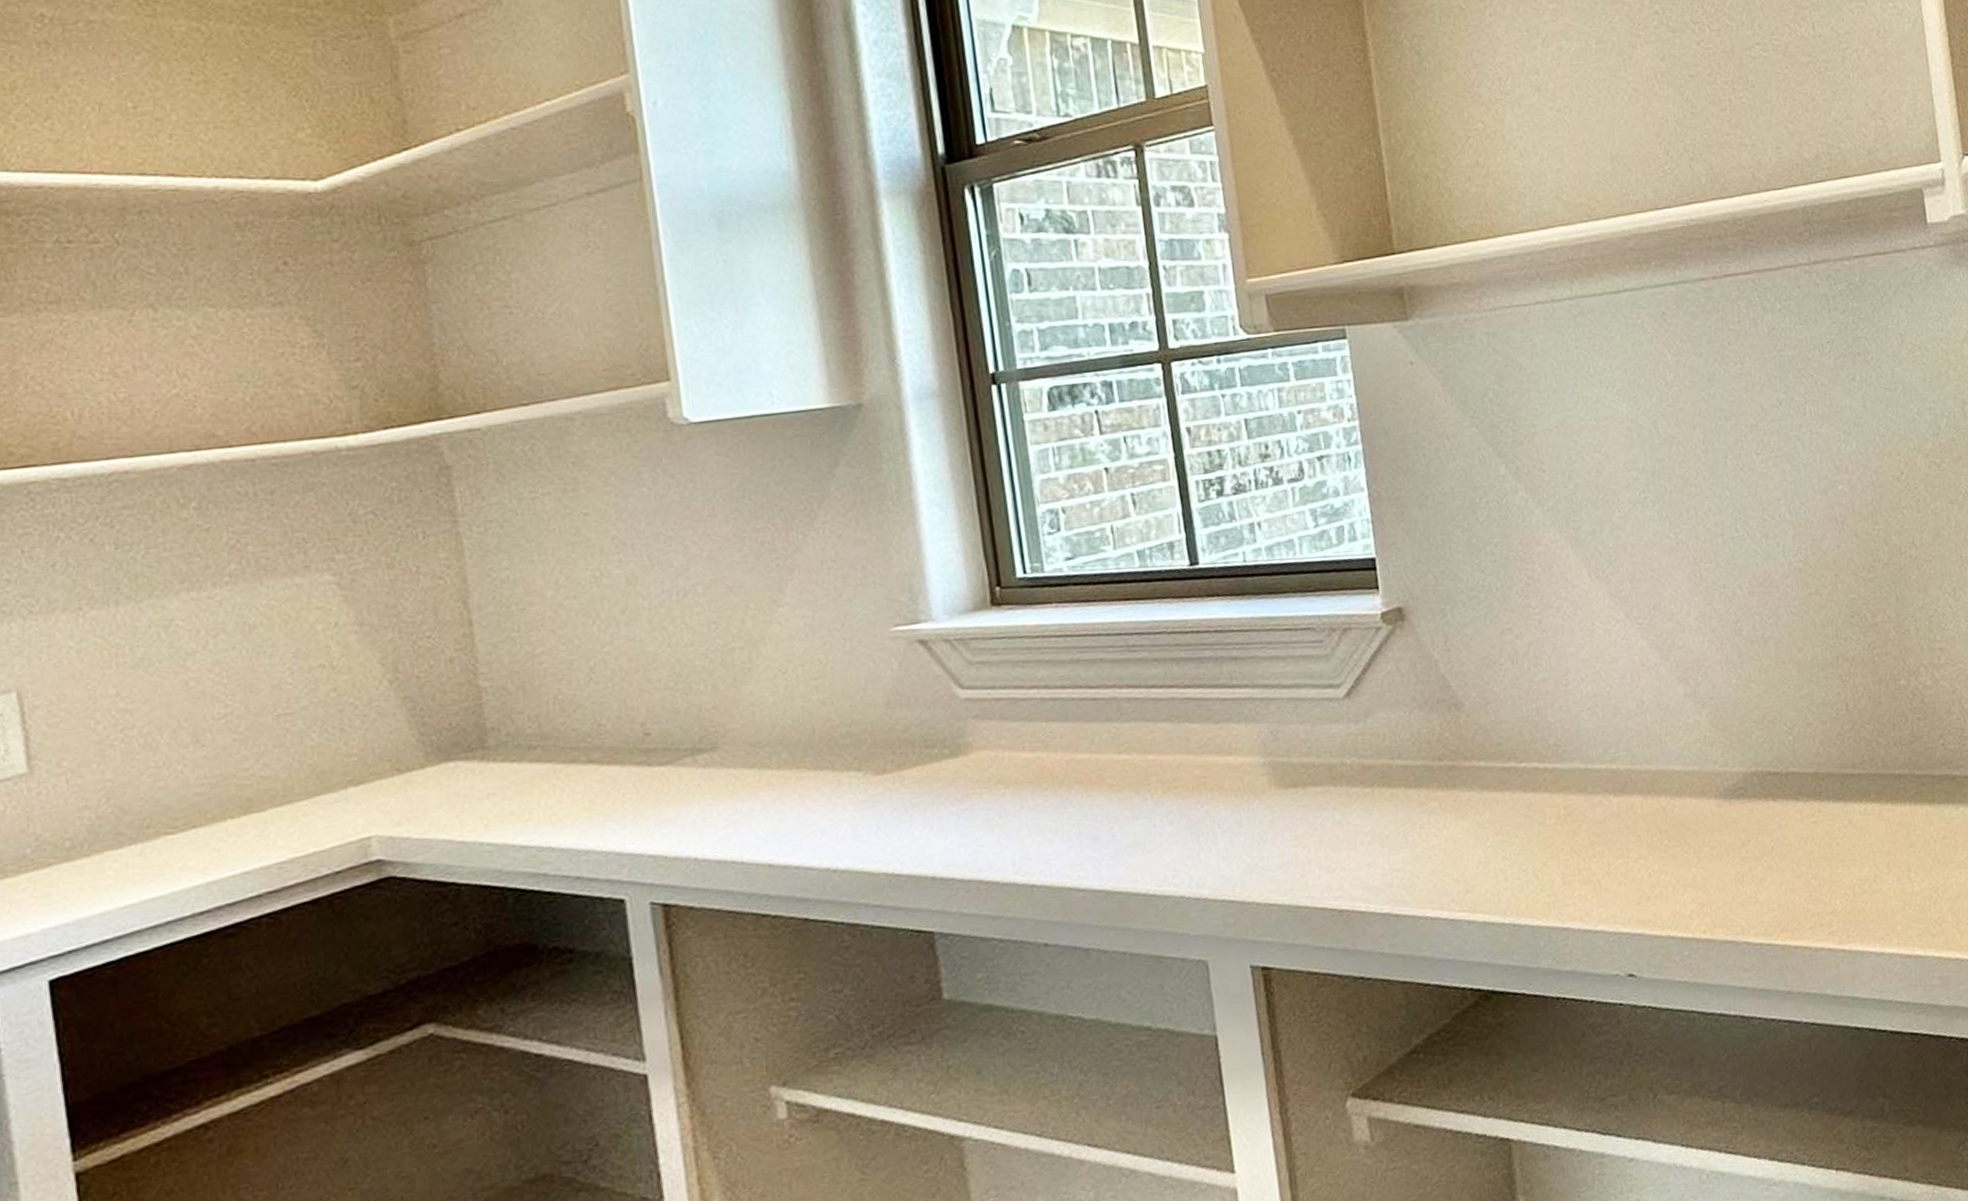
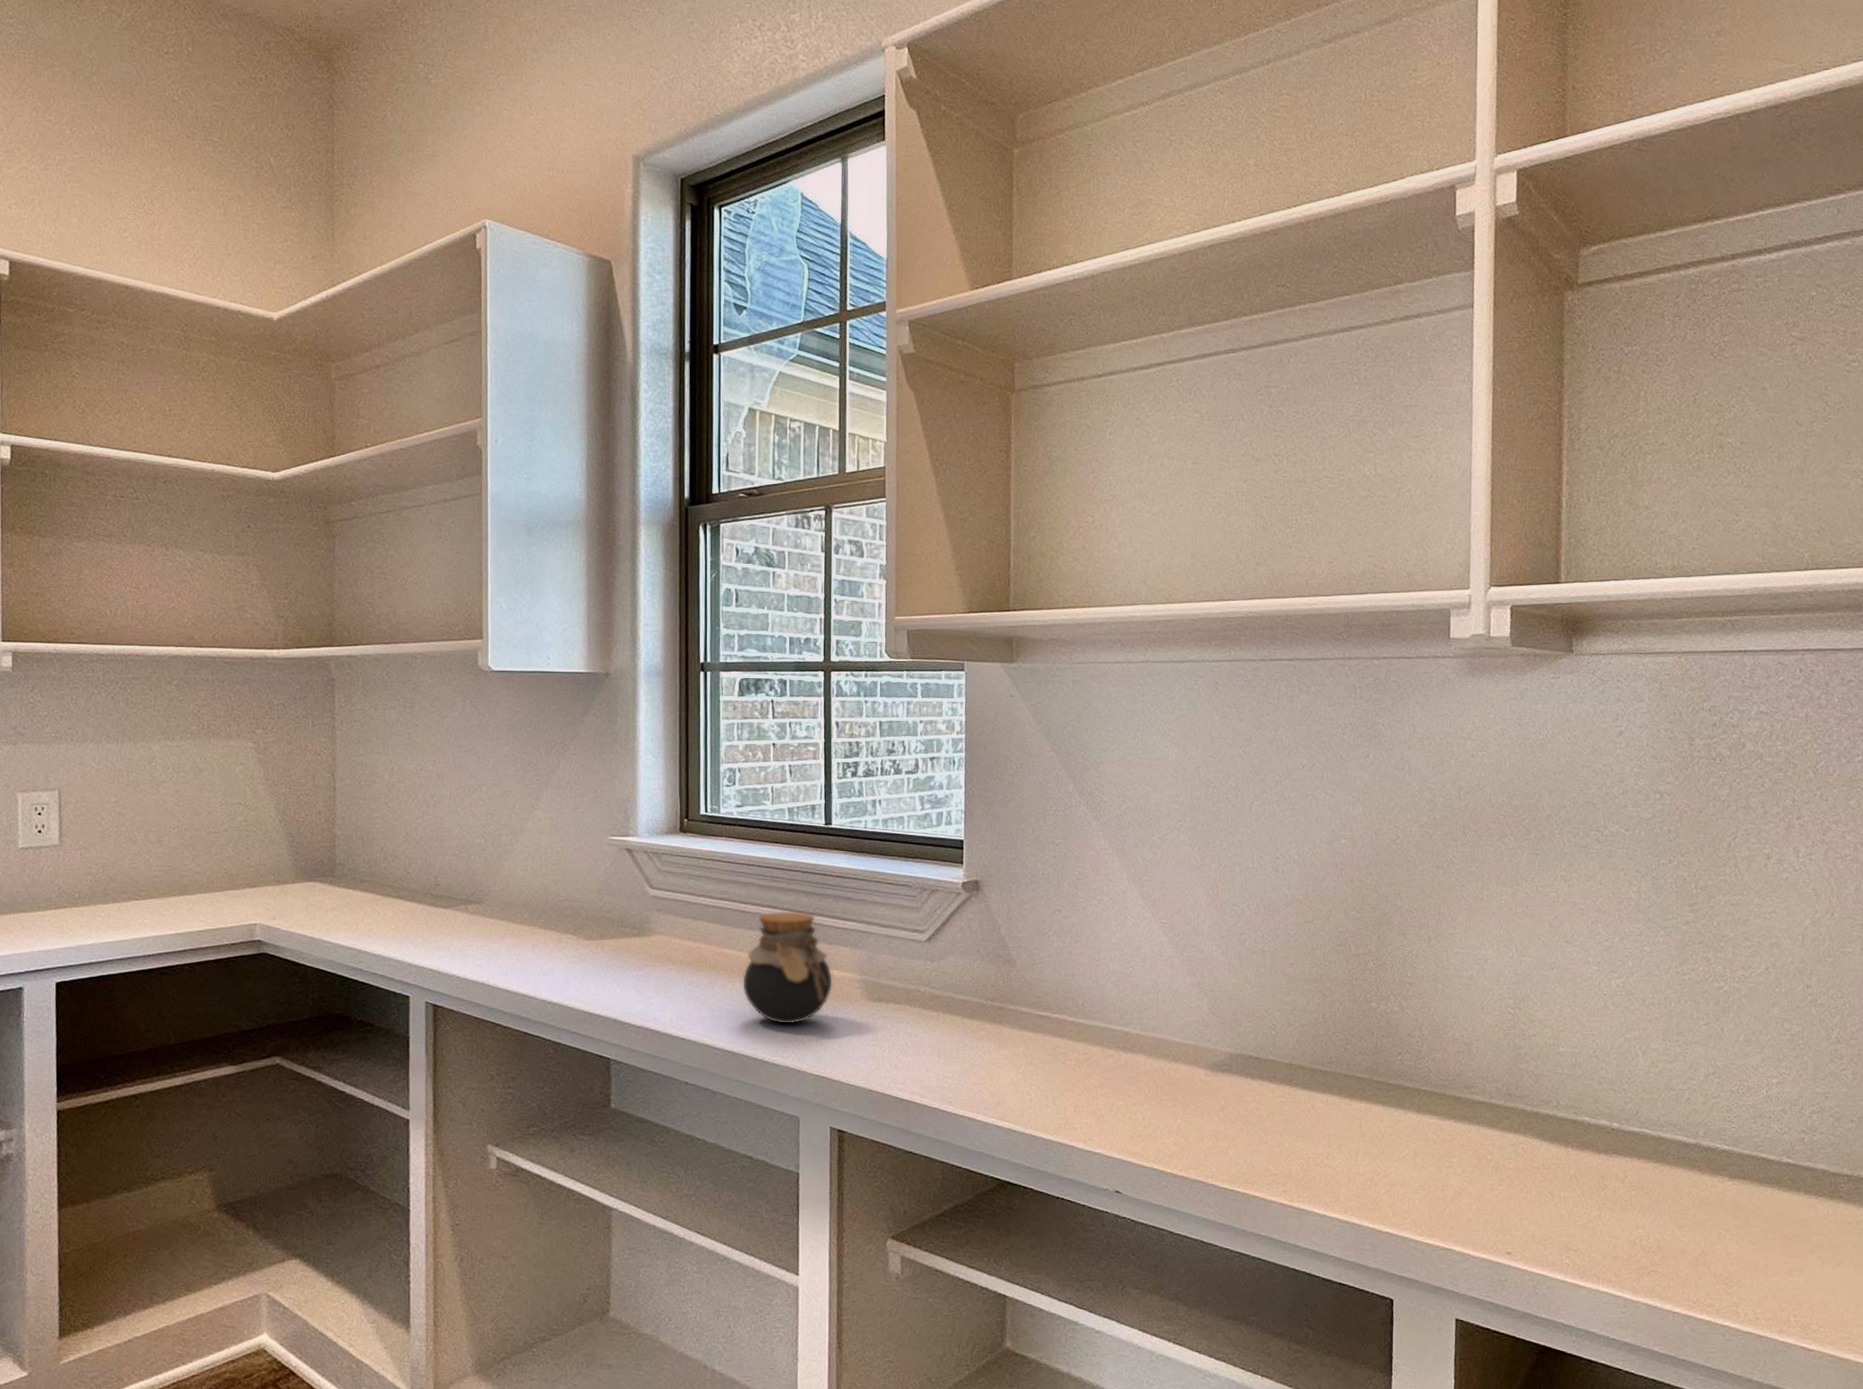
jar: none [1104,685,1230,842] -> present [742,911,833,1025]

